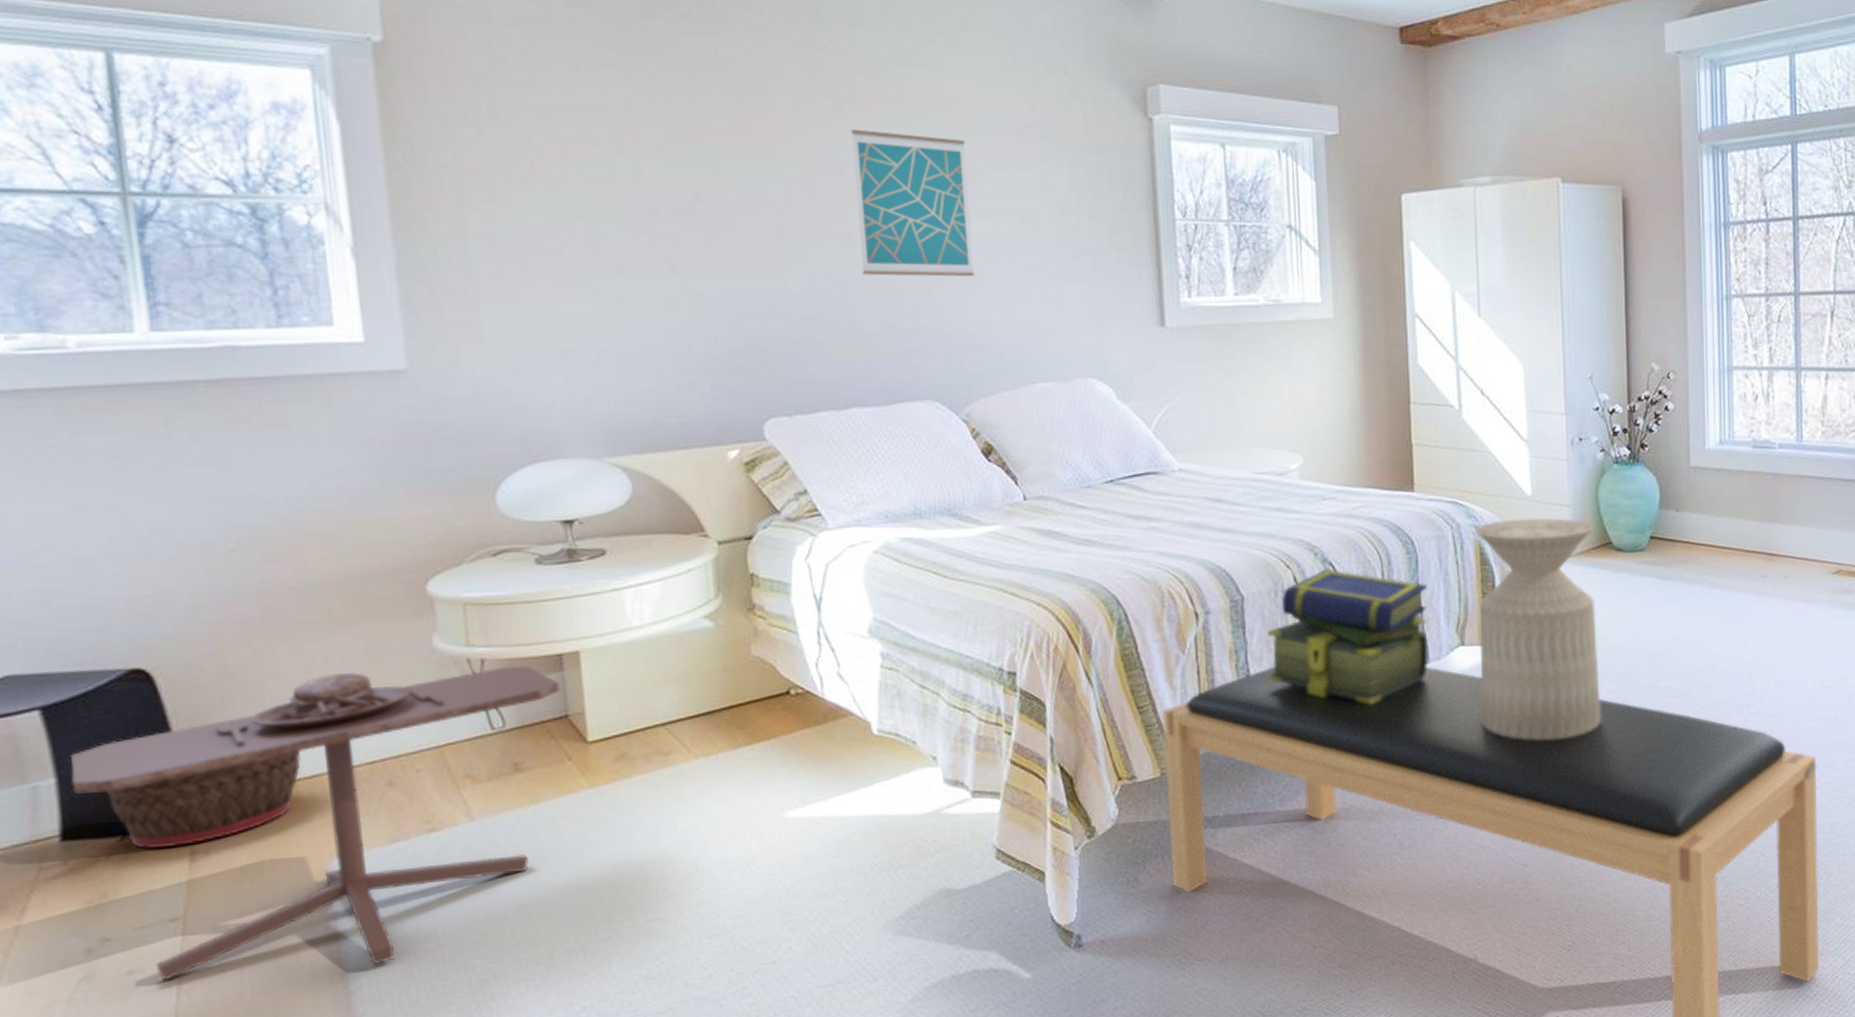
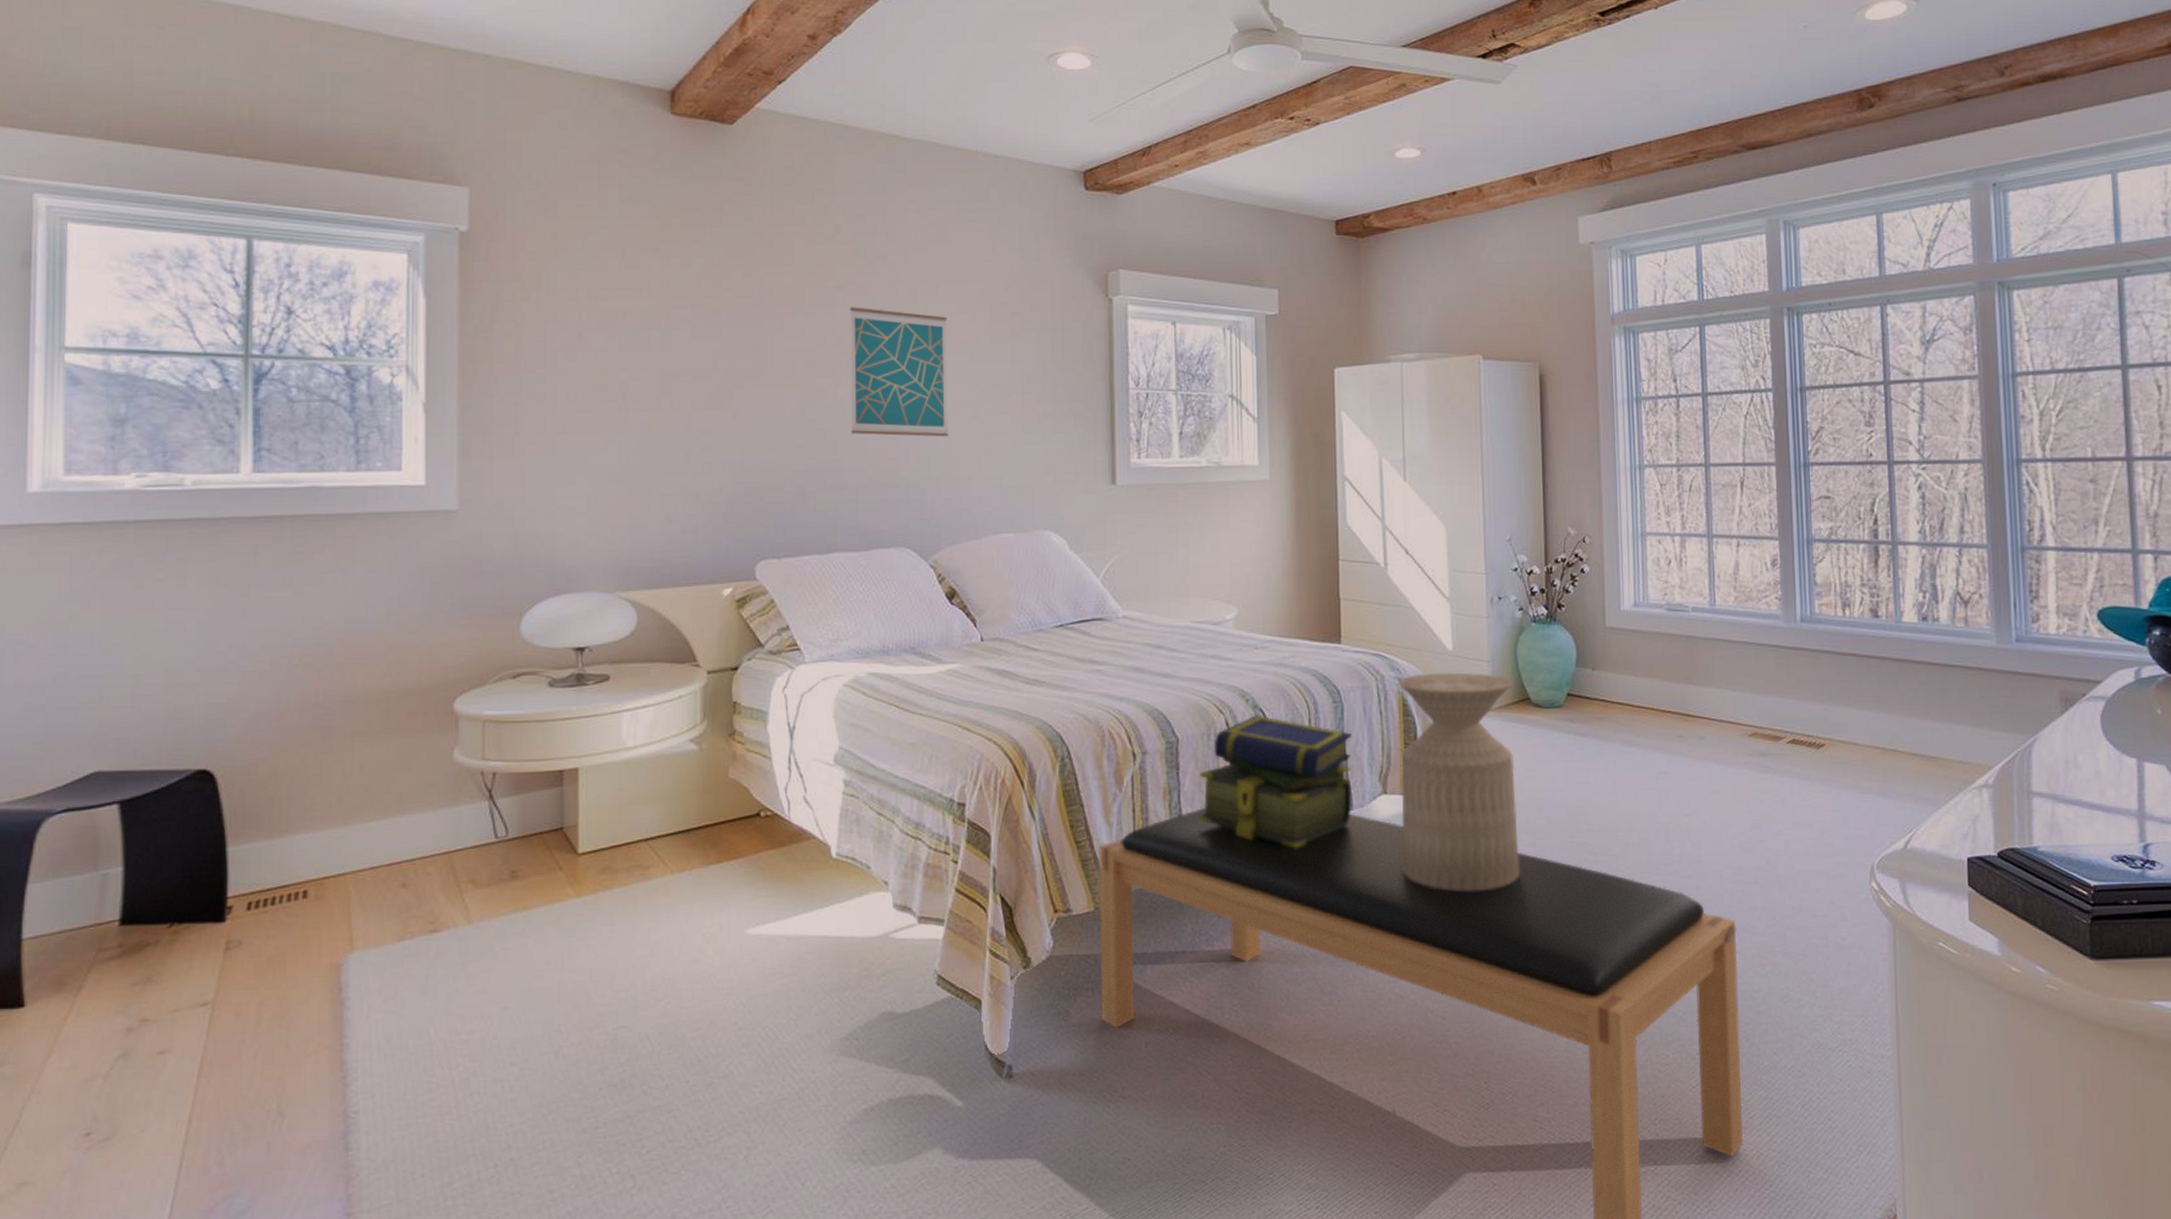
side table: present [69,666,560,981] -> none [135,780,558,1063]
basket: present [106,750,301,849] -> none [163,850,331,936]

